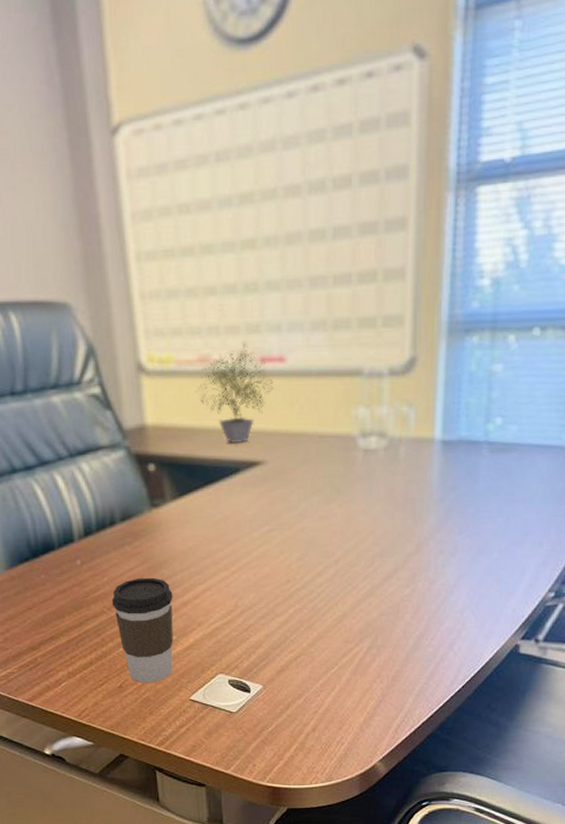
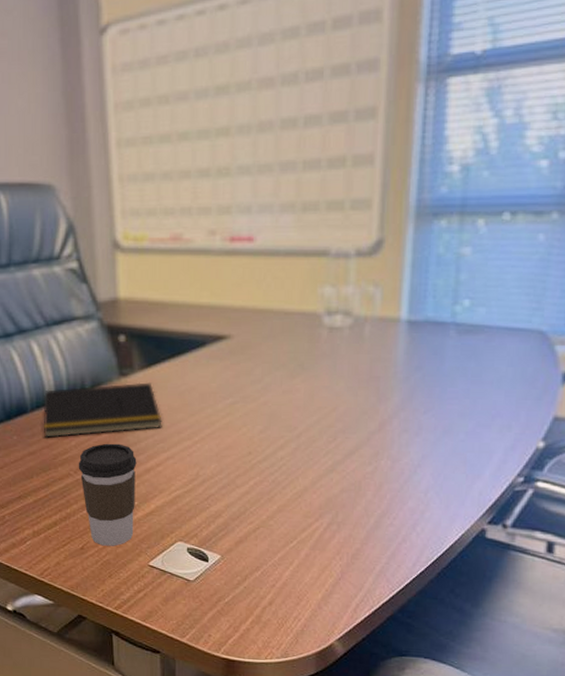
notepad: none [71,513,198,575] -> present [43,382,162,438]
potted plant: present [195,342,274,443] -> none [166,222,242,317]

